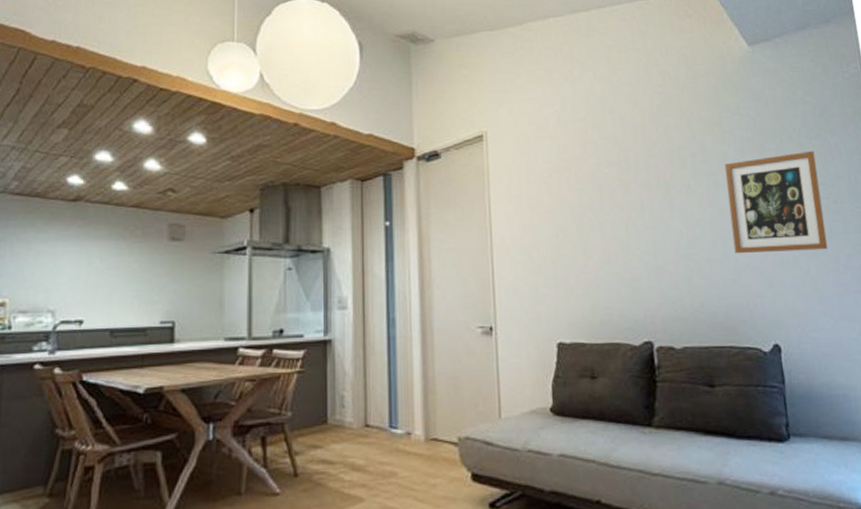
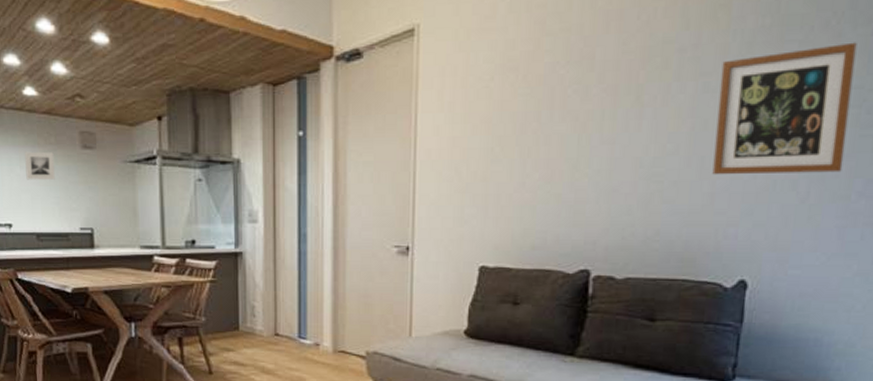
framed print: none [105,244,139,273] -> present [25,151,55,180]

